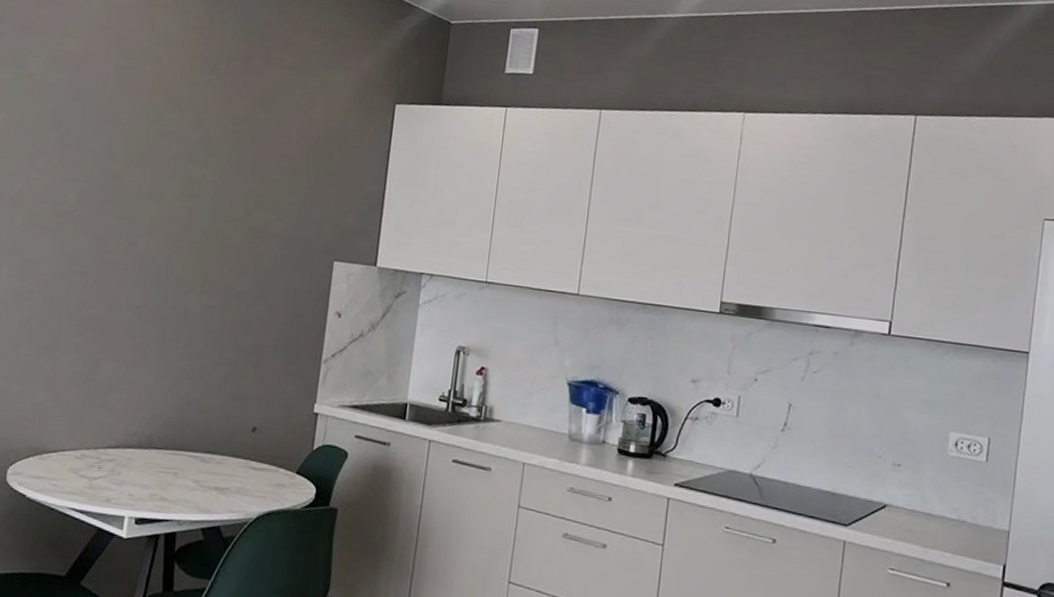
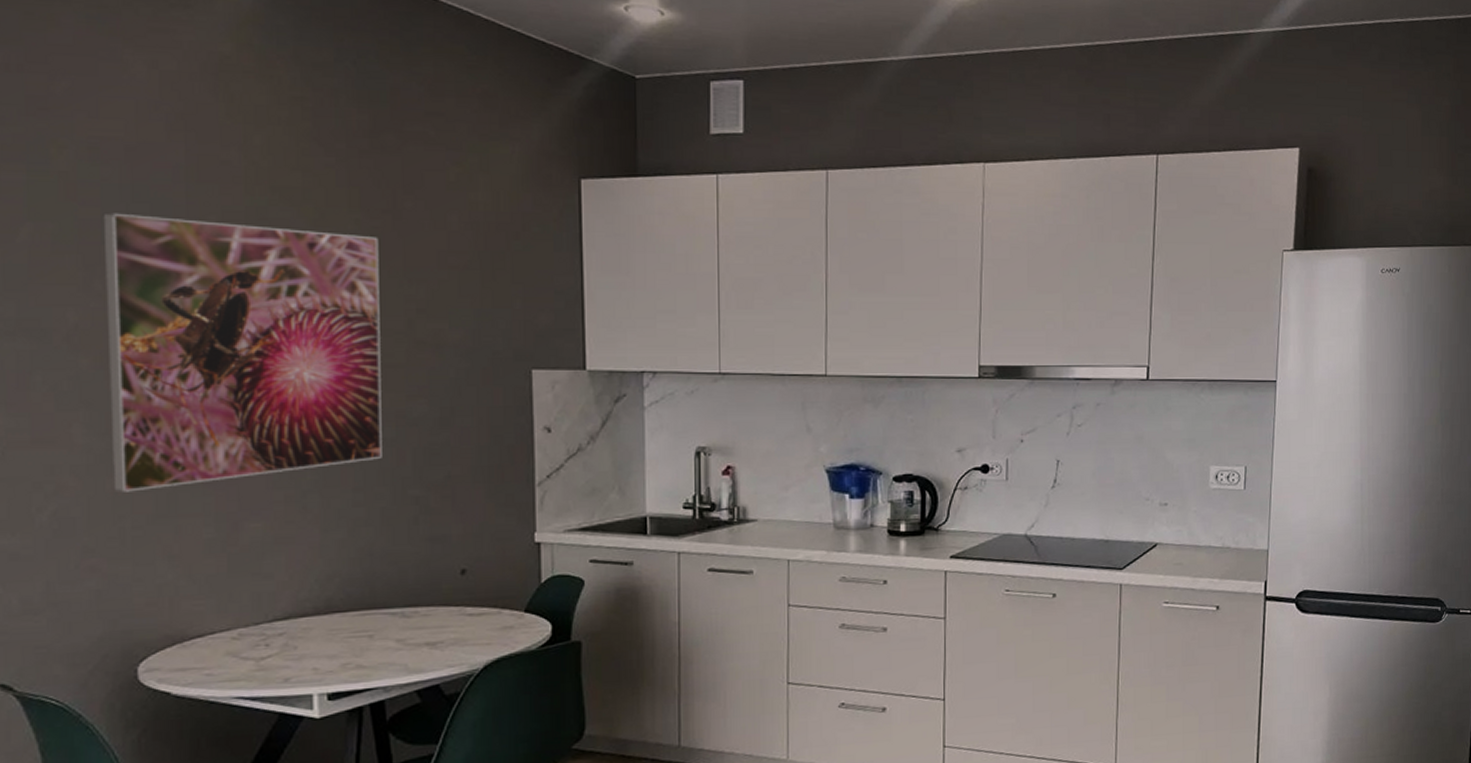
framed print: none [19,107,236,326] -> present [103,212,382,492]

